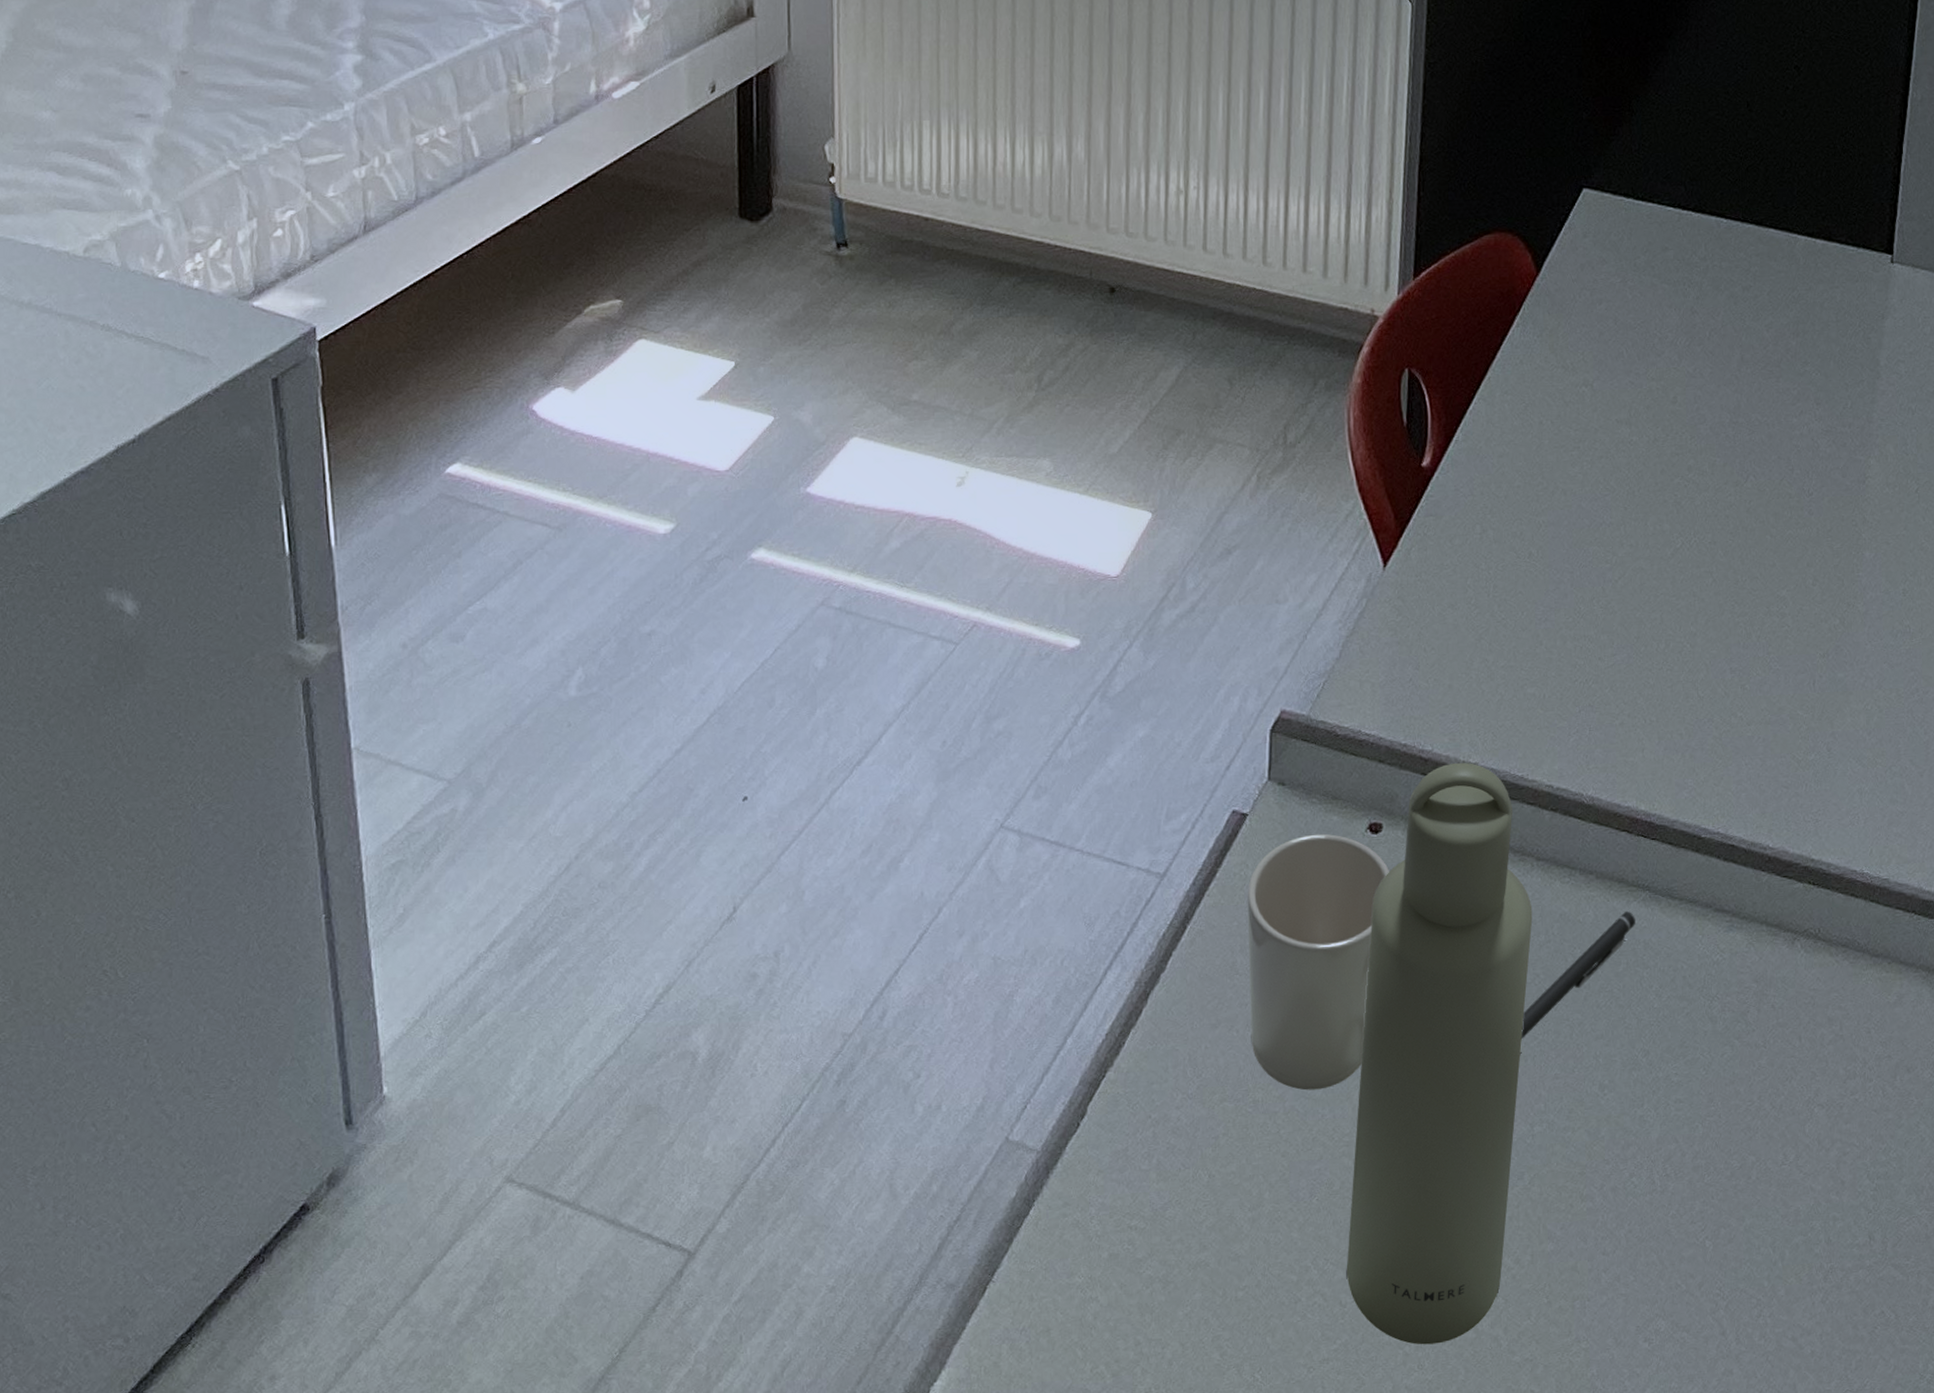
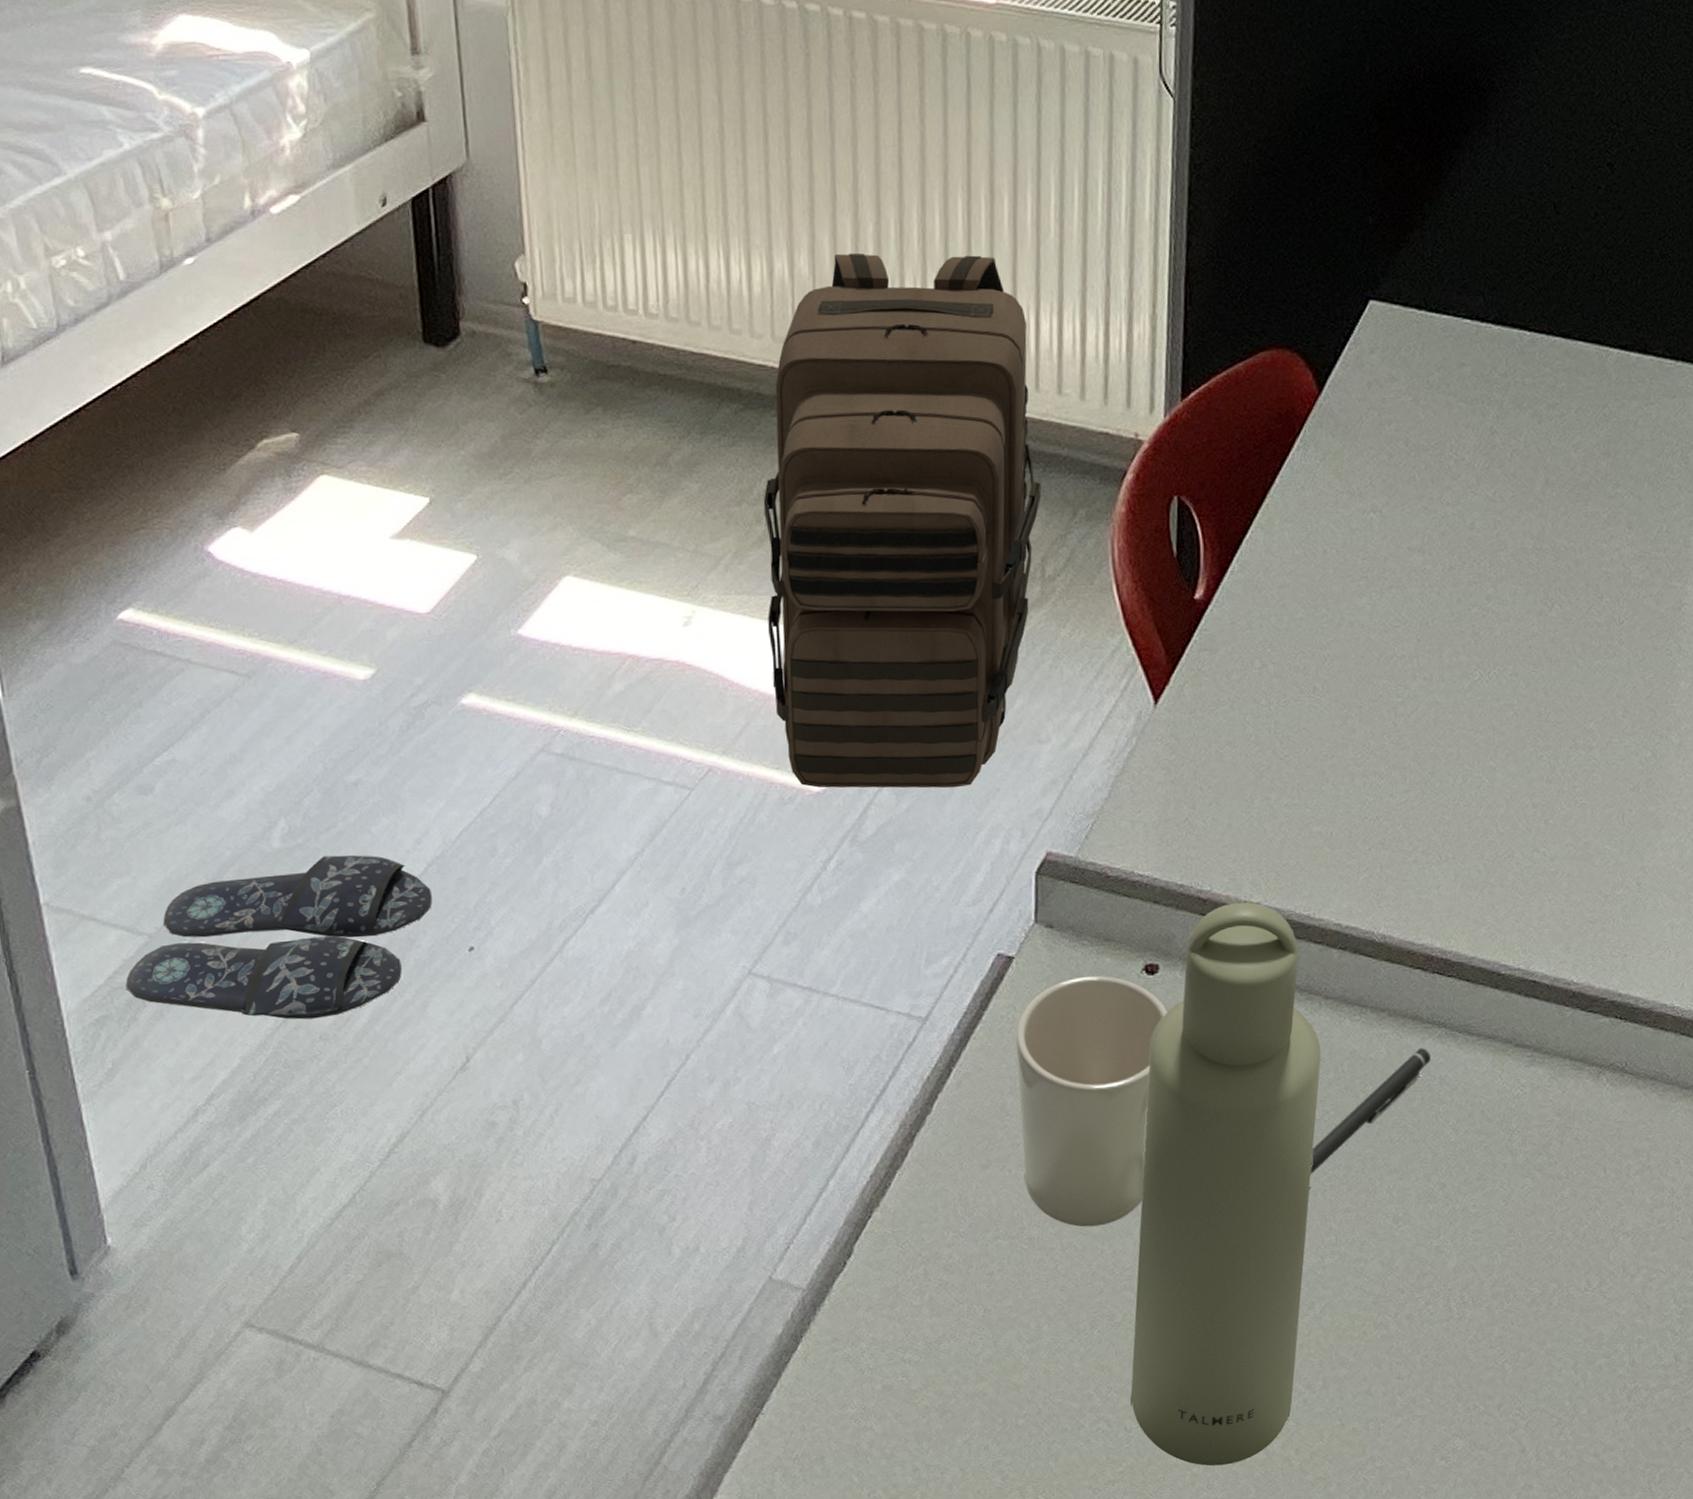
slippers: none [424,704,712,867] -> present [126,855,432,1020]
backpack: none [1034,139,1286,646] -> present [763,253,1041,788]

